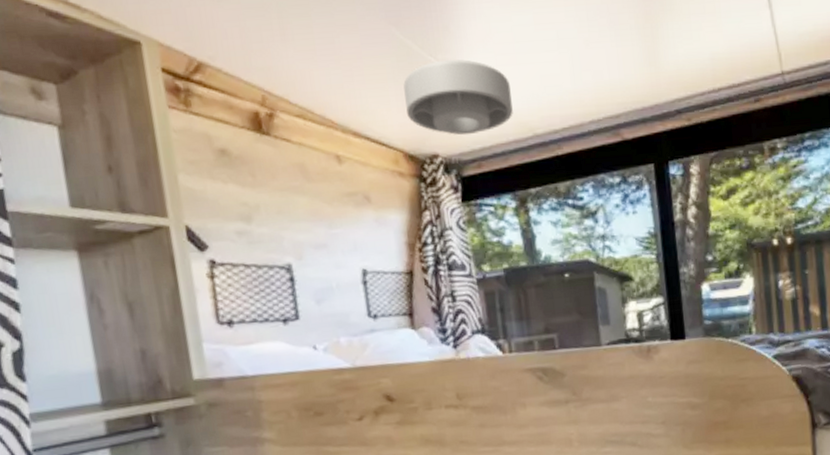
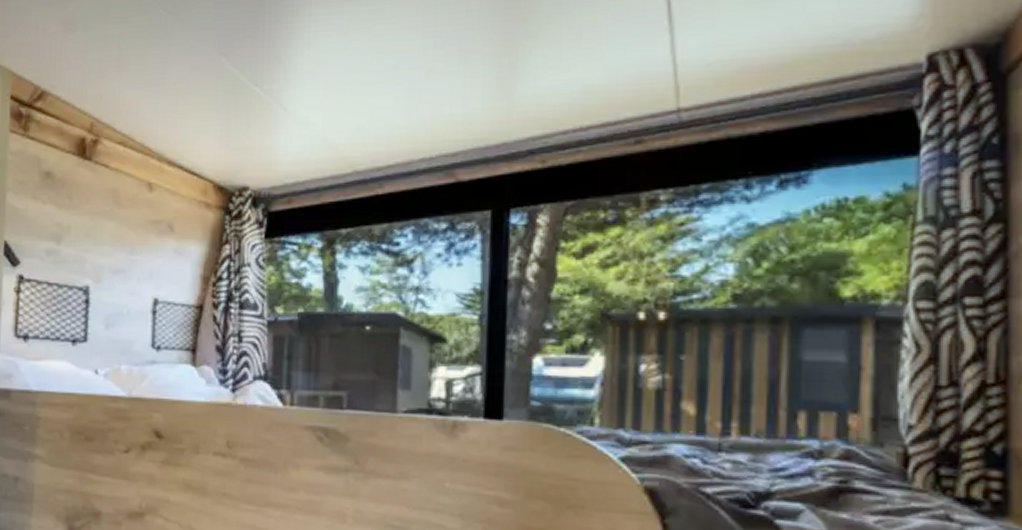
ceiling light: present [403,59,513,136] -> none [223,89,335,169]

